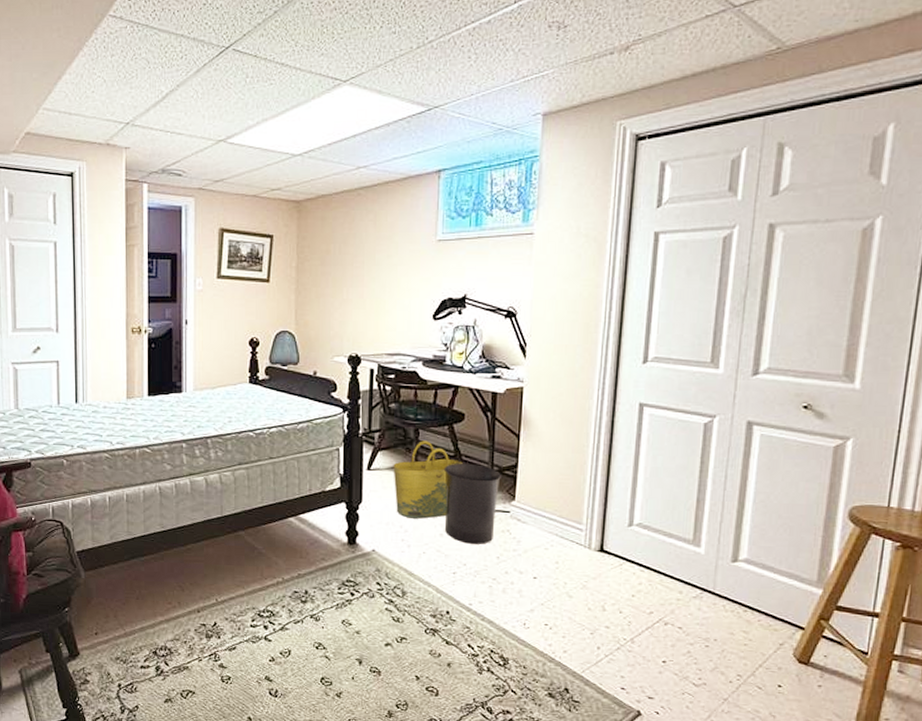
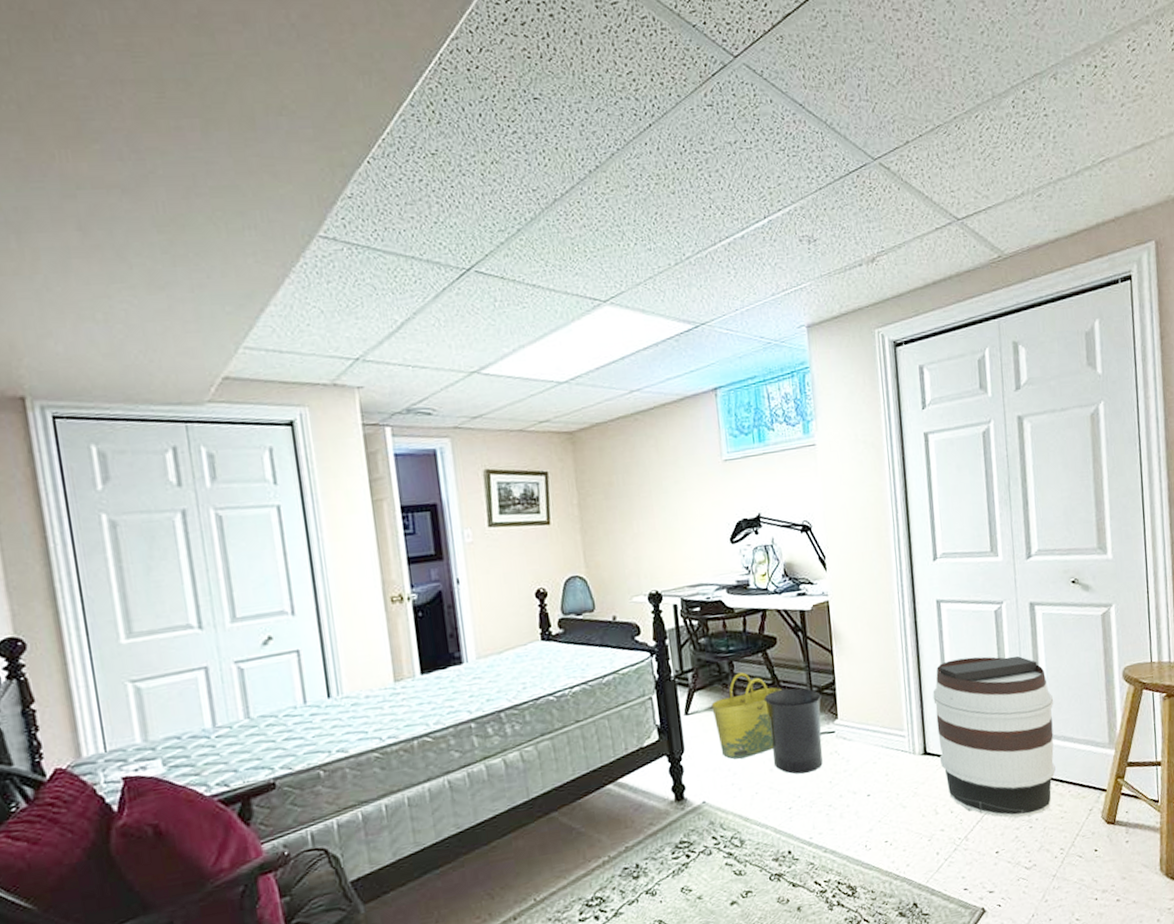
barrel: none [616,465,757,636] -> present [932,655,1056,818]

